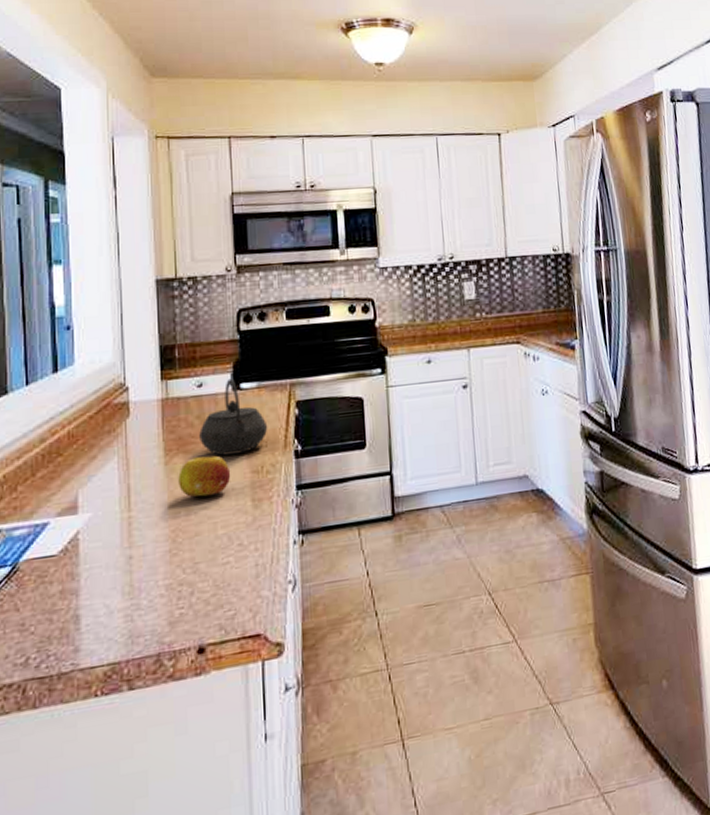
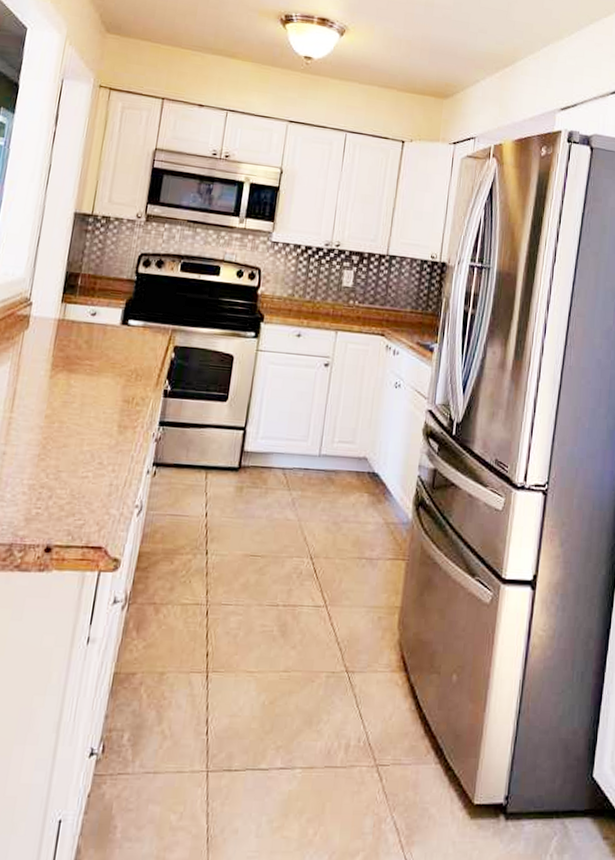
fruit: present [178,455,231,497] -> none [58,377,105,415]
kettle: present [199,378,268,456] -> none [84,313,146,383]

